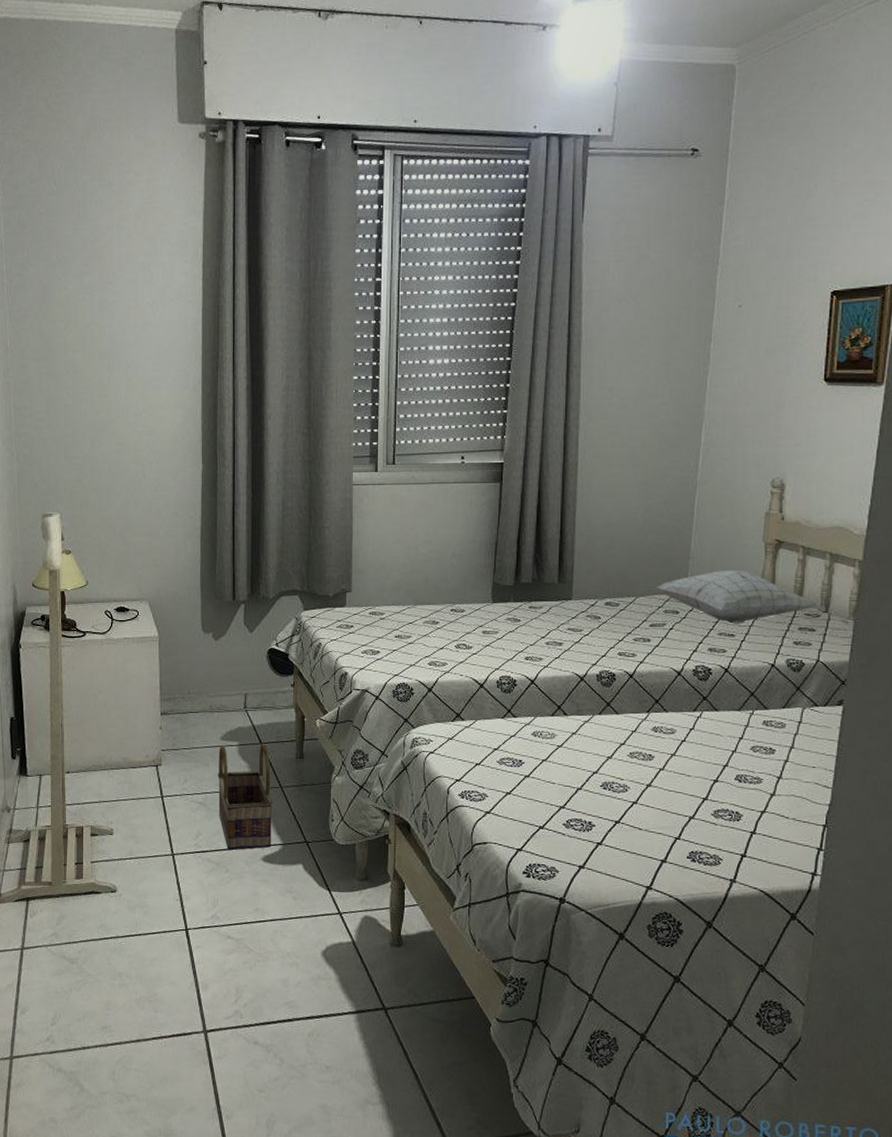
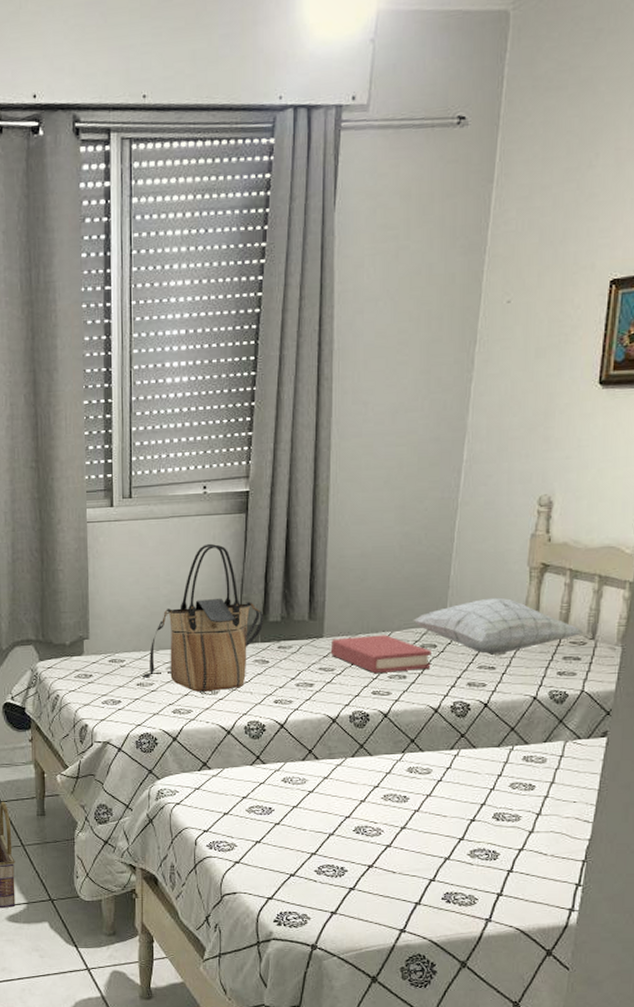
tote bag: none [399,508,516,646] -> present [141,543,264,692]
hardback book: none [578,600,674,635] -> present [330,635,431,673]

